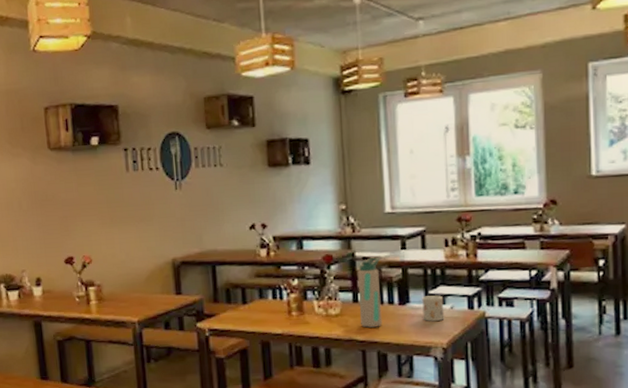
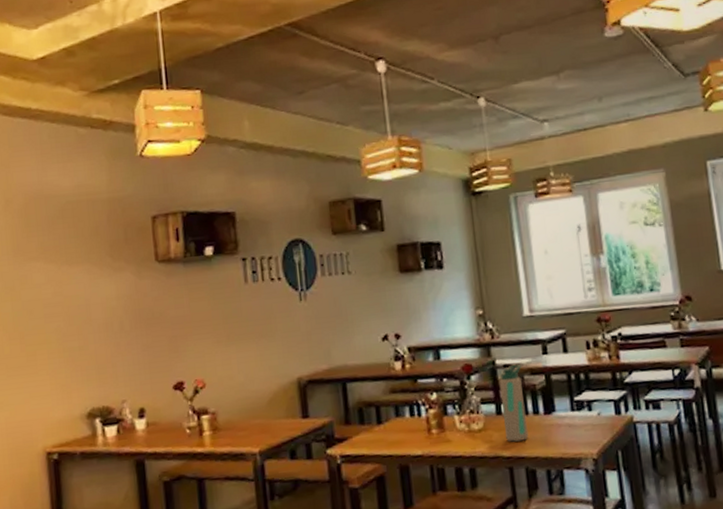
mug: present [422,295,445,321] -> none [568,401,592,431]

